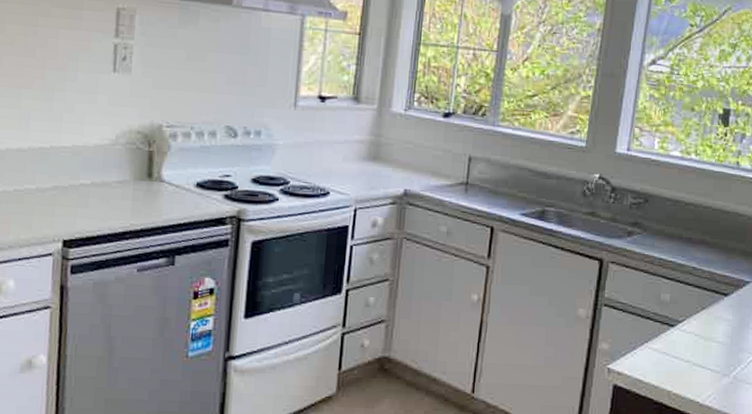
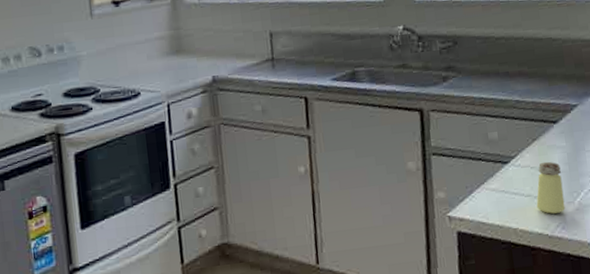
saltshaker: none [693,331,723,383] -> present [536,161,566,214]

